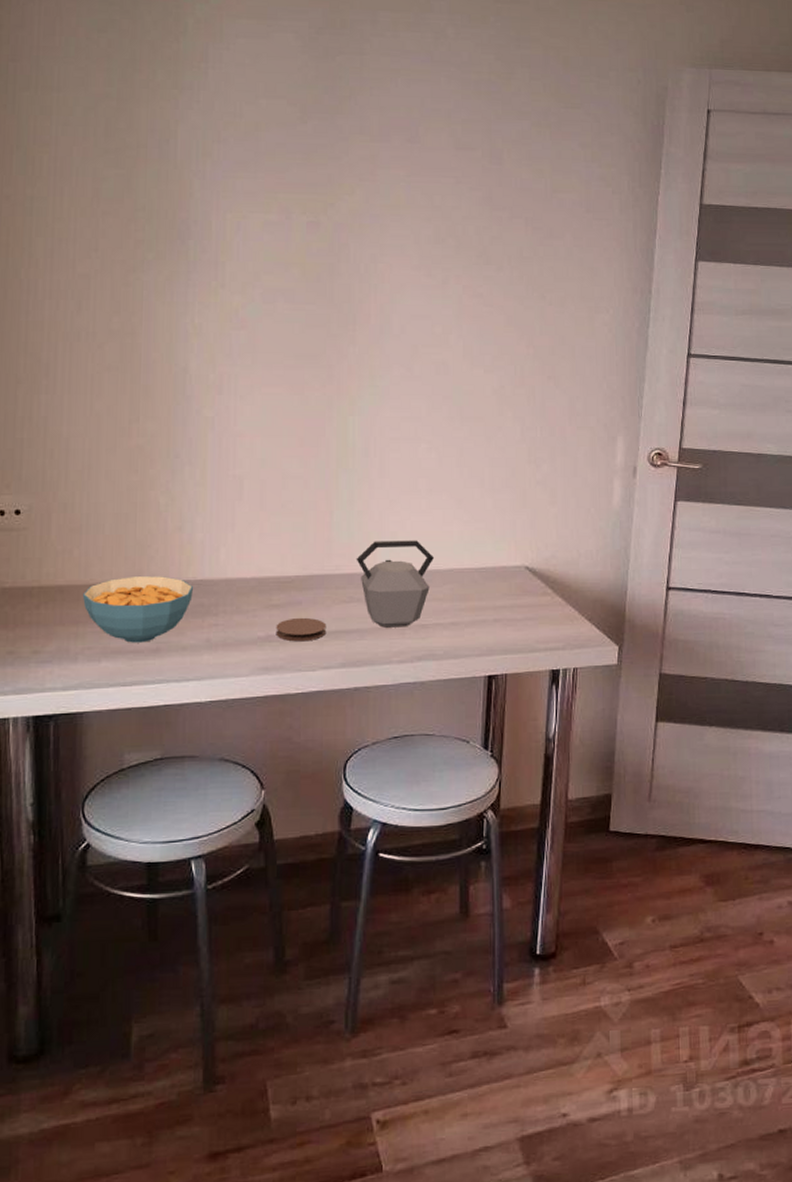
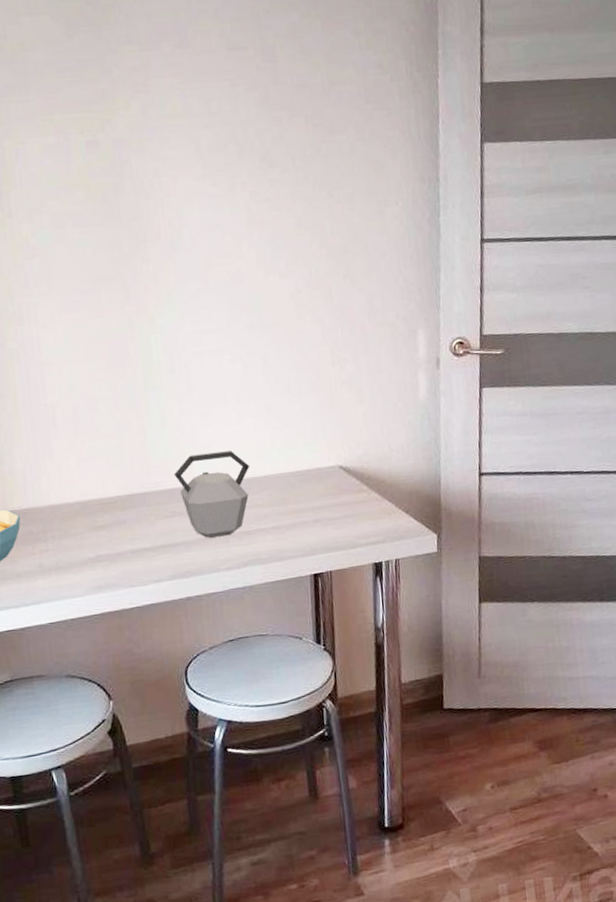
coaster: present [276,617,327,642] -> none [104,535,154,560]

